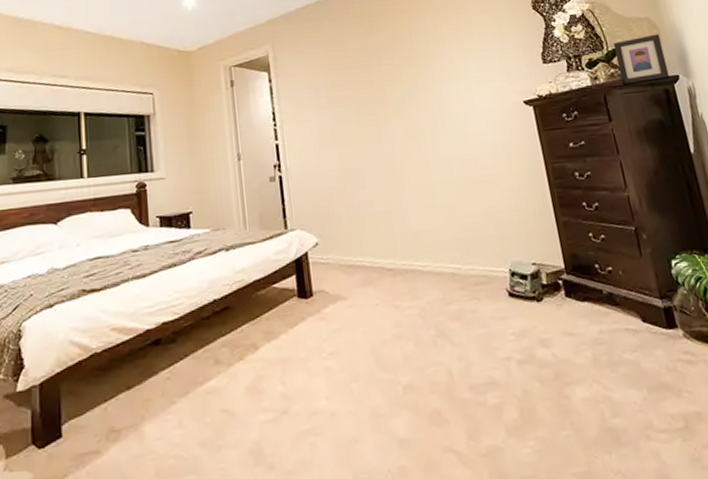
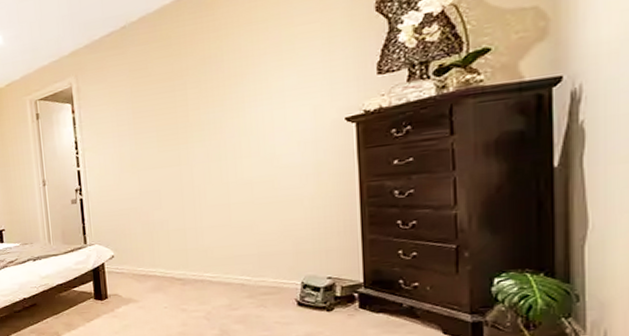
picture frame: present [613,34,670,86] -> none [477,26,549,94]

